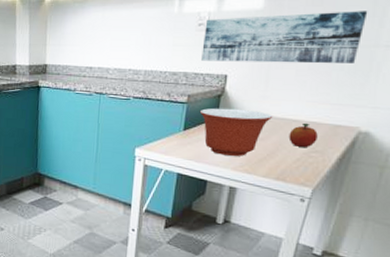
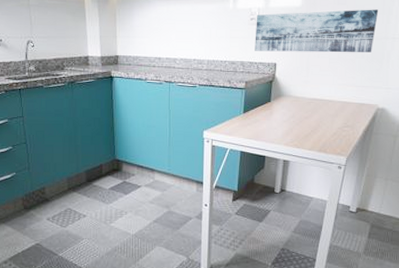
mixing bowl: present [199,108,272,156] -> none [255,92,313,133]
fruit: present [288,122,318,147] -> none [327,102,348,123]

